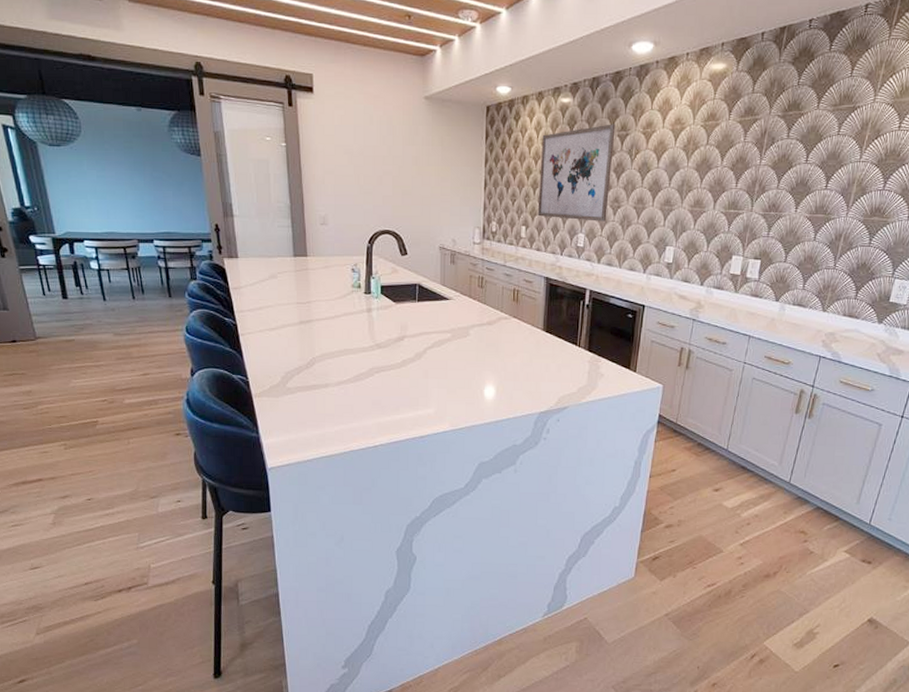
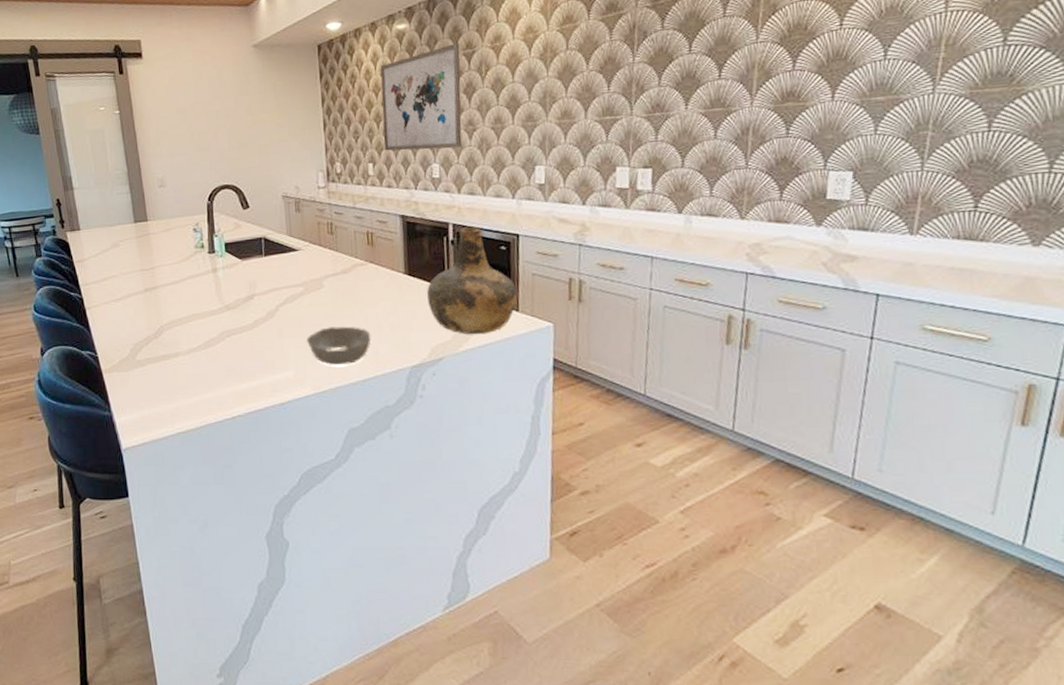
bowl: none [449,372,507,407] -> present [307,326,371,366]
bottle: none [560,294,637,389] -> present [427,227,518,335]

